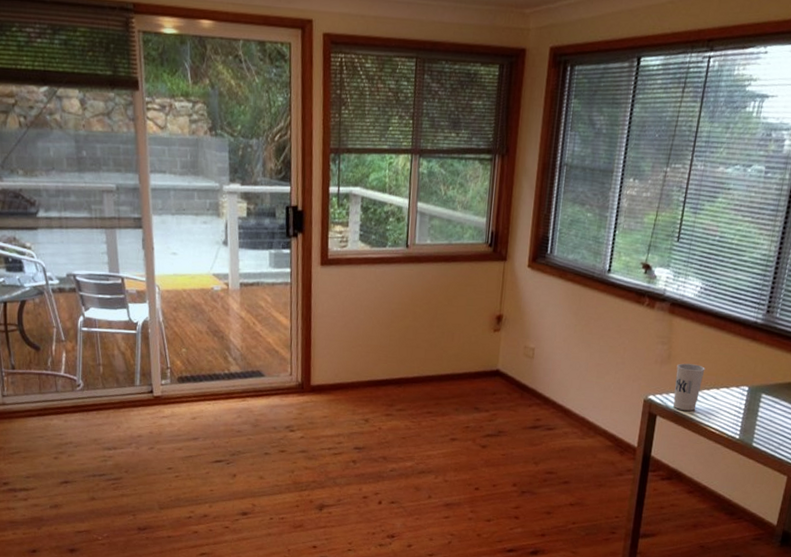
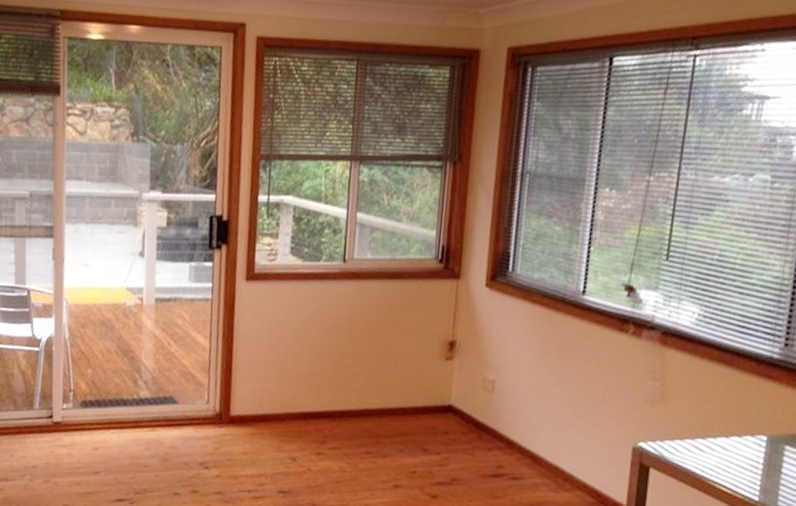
cup: present [673,363,705,411] -> none [670,404,709,464]

